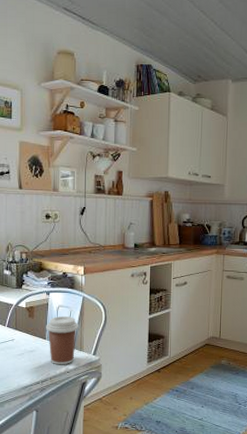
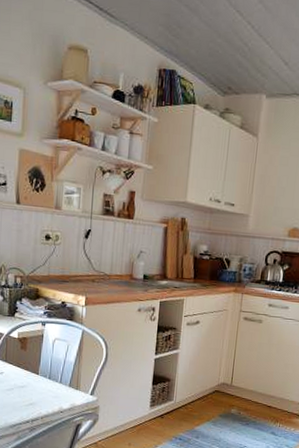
coffee cup: present [46,315,79,365] -> none [39,350,76,404]

